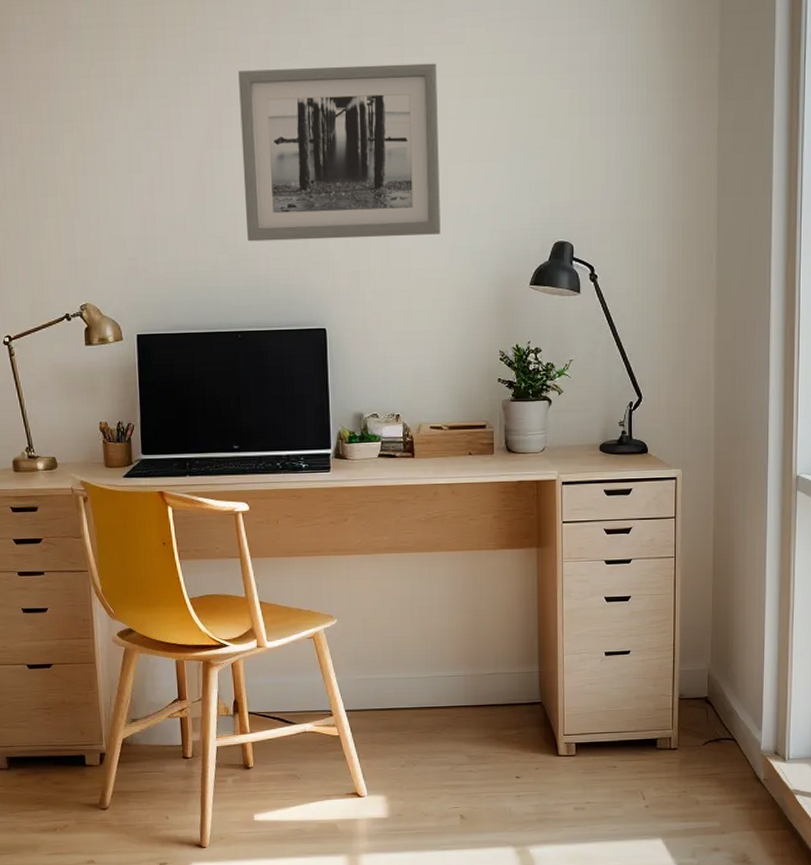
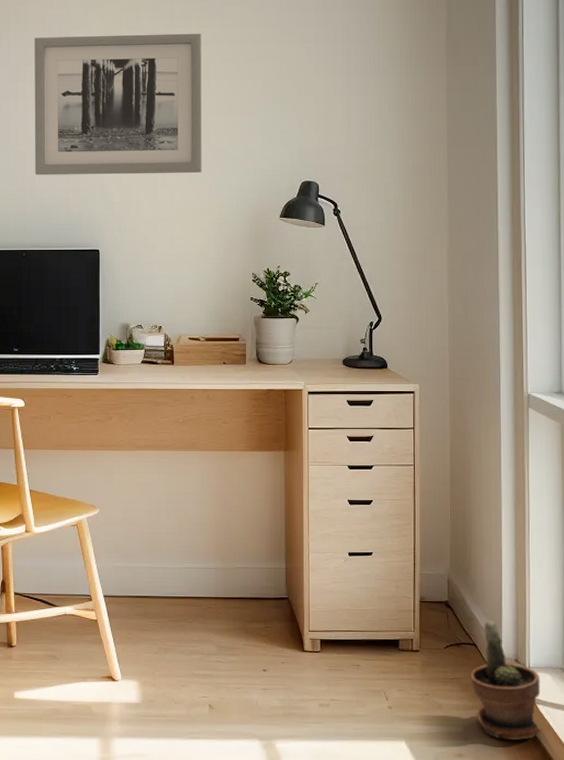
potted plant: none [728,713,800,831] -> present [470,620,542,740]

